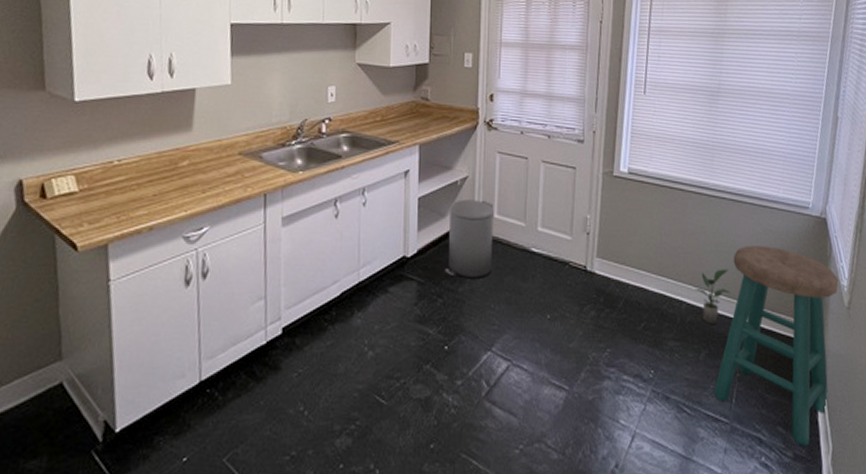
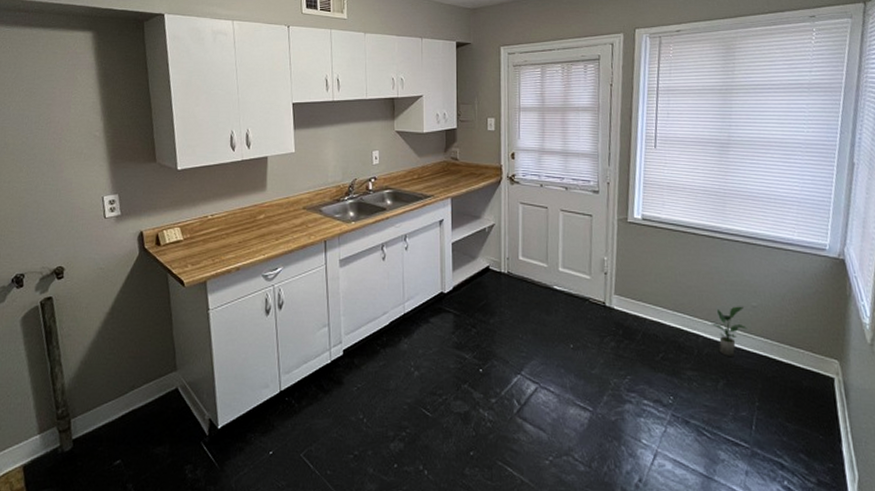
pedal bin: present [444,199,494,279] -> none [477,244,519,312]
stool: present [714,246,839,447] -> none [733,285,861,474]

